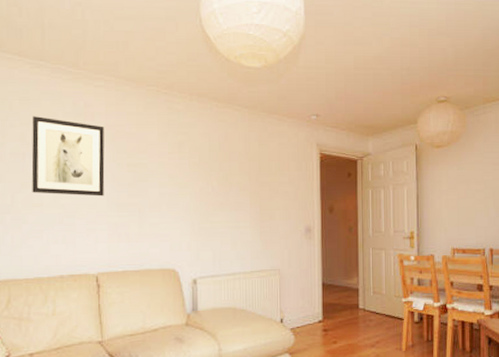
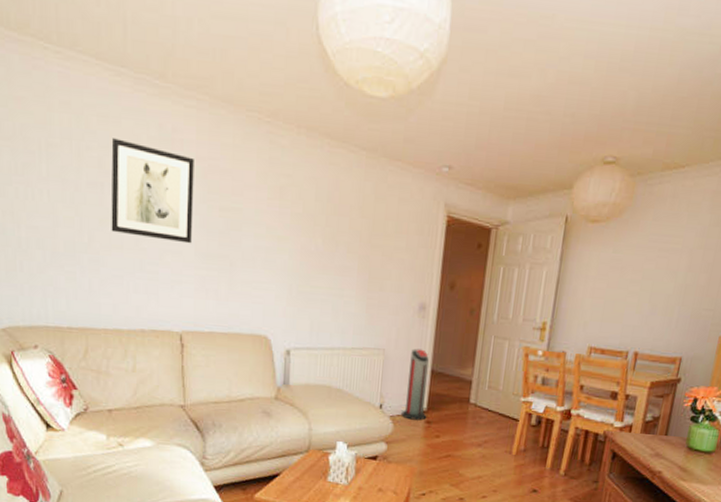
air purifier: none [300,266,323,330] -> present [401,348,430,421]

